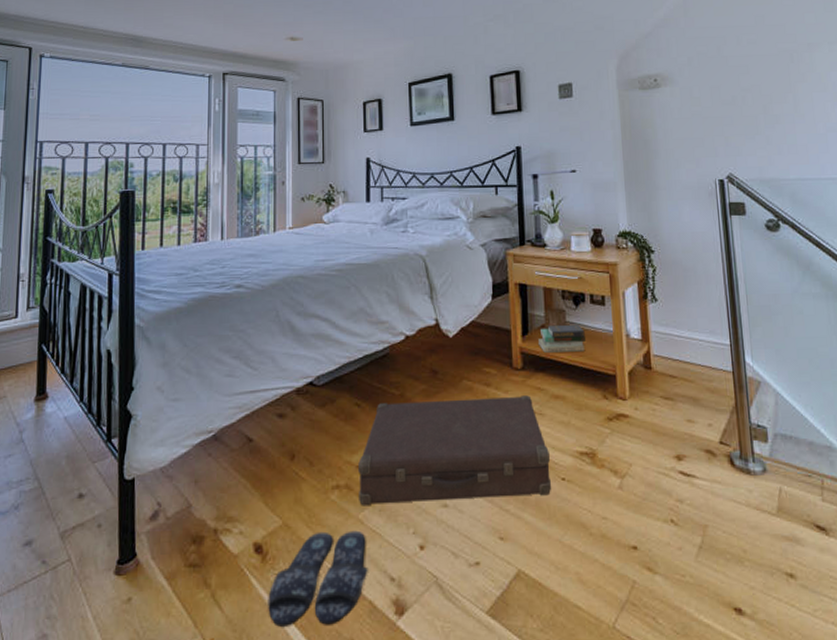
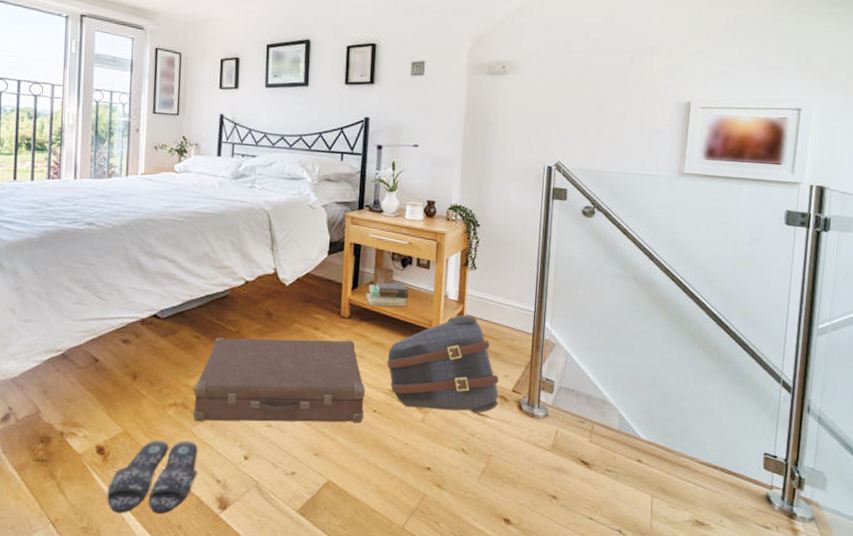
backpack: none [570,356,706,474] -> present [387,315,499,413]

